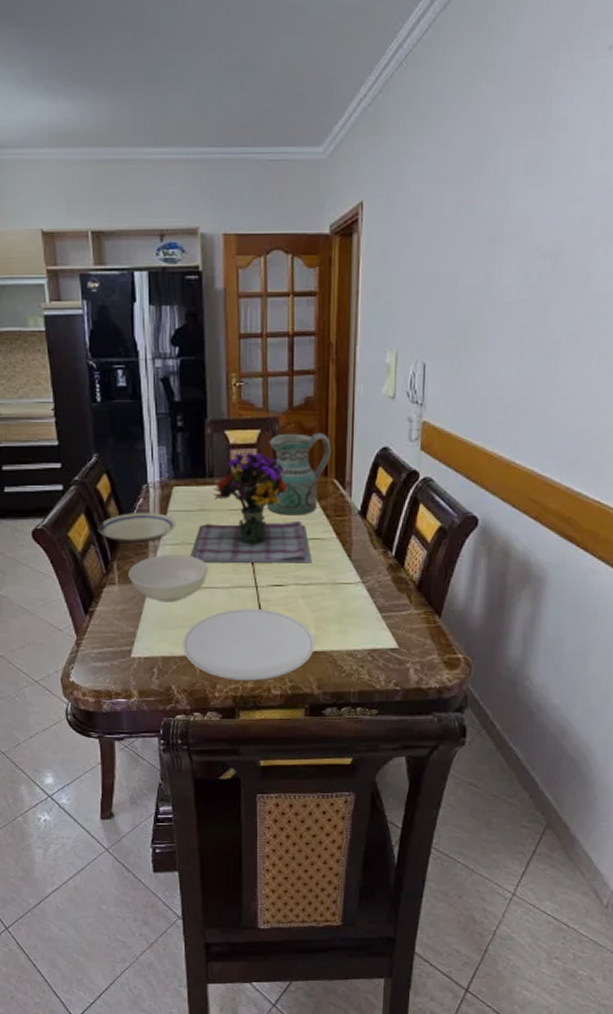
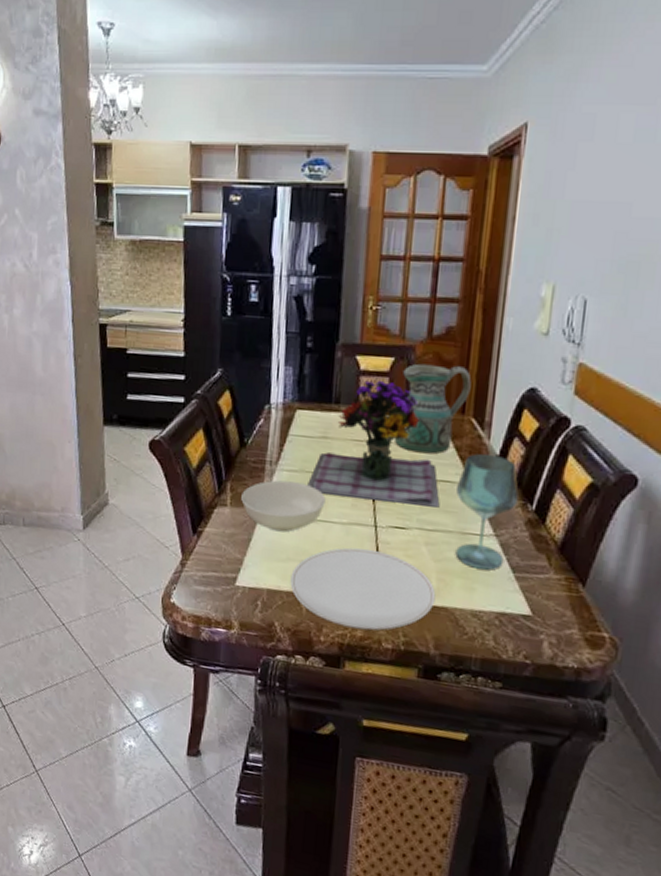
plate: present [98,512,175,544] -> none [215,433,295,466]
wine glass: none [326,510,380,613] -> present [455,453,519,570]

